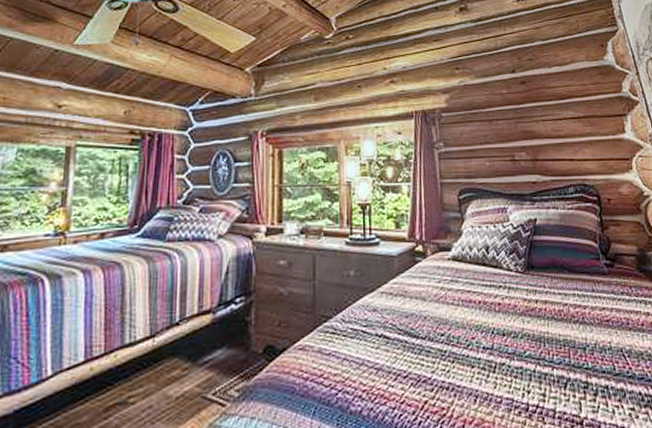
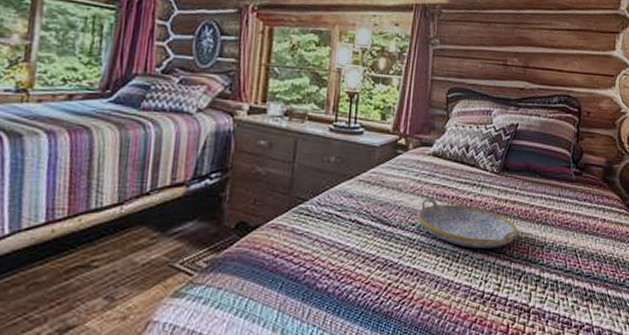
serving tray: none [444,305,556,356] -> present [416,198,519,248]

